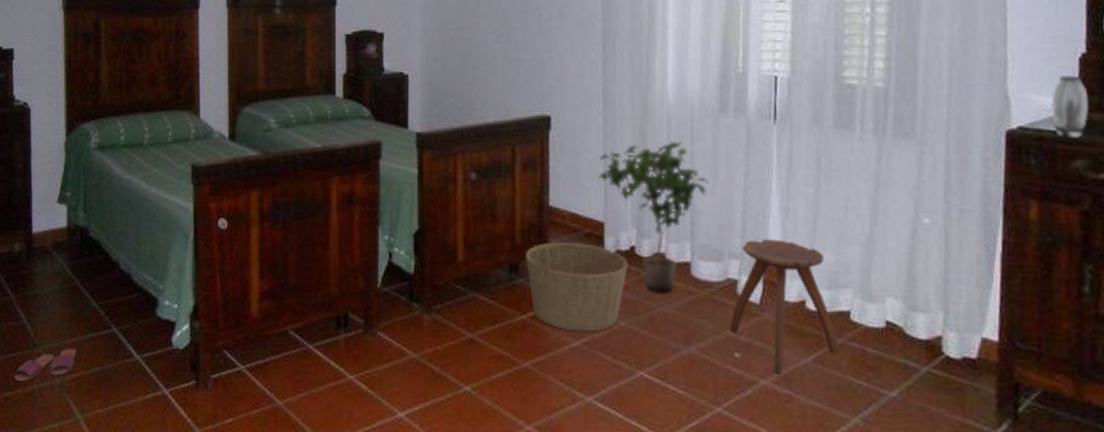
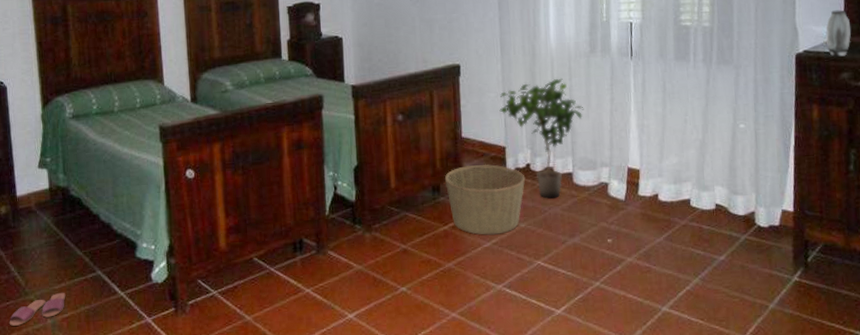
stool: present [729,239,837,374] -> none [603,149,682,252]

